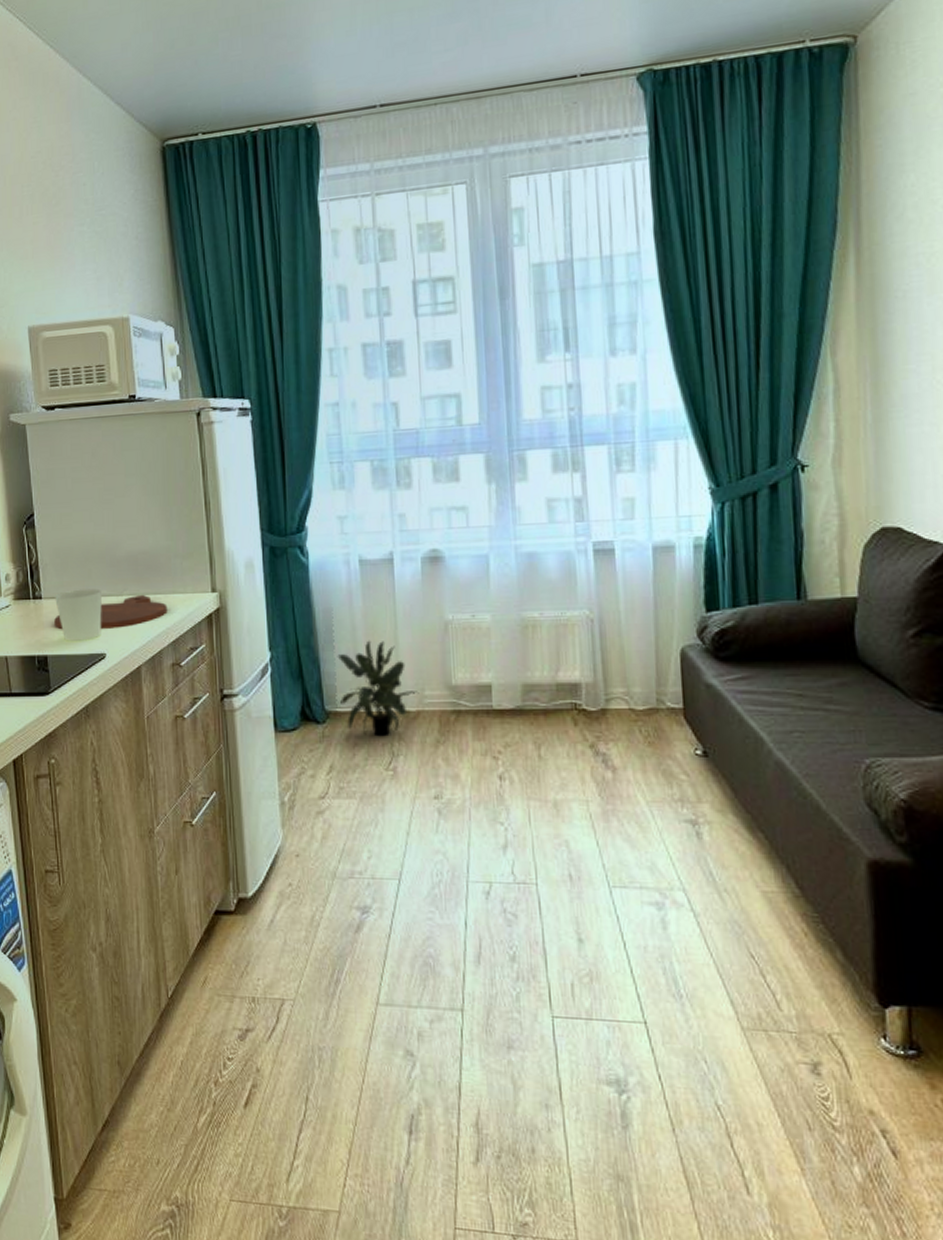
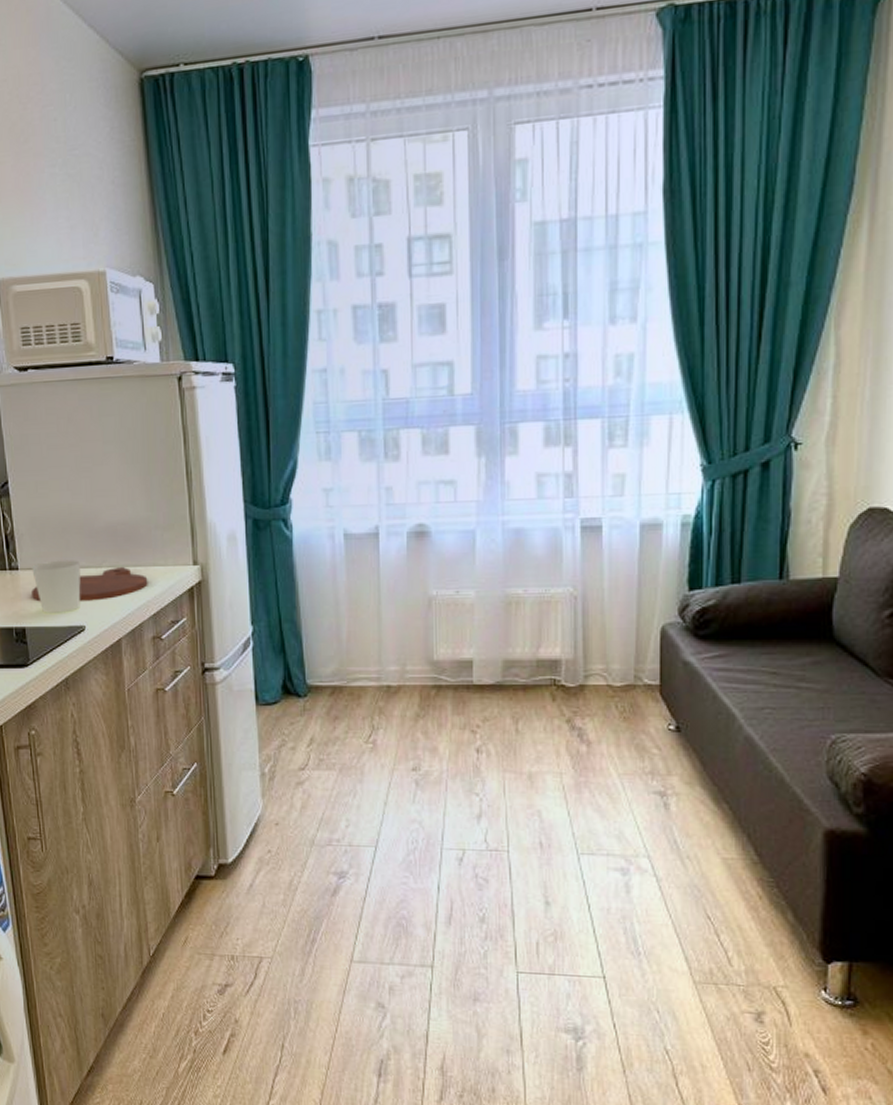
potted plant: present [337,640,419,737] -> none [319,615,401,711]

